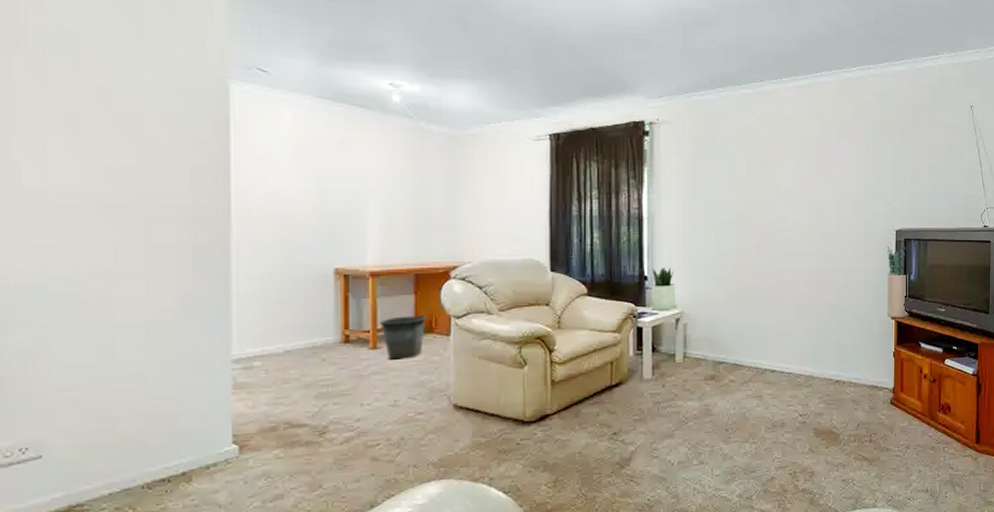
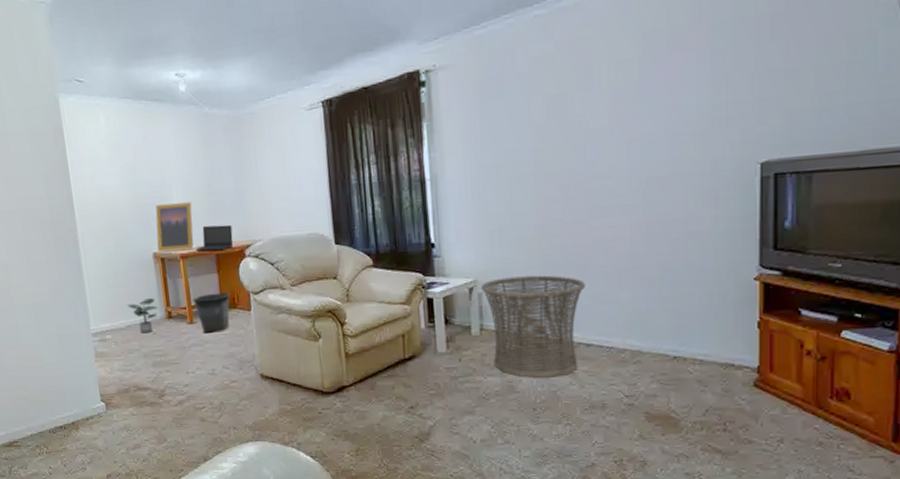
potted plant: none [290,319,332,360] -> present [127,298,158,334]
picture frame: none [340,216,391,268] -> present [155,202,194,252]
laptop: none [390,244,438,271] -> present [195,224,234,252]
planter: present [650,266,679,310] -> none [439,231,471,280]
basket: none [687,309,773,402] -> present [481,275,586,378]
vase: present [886,244,908,319] -> none [746,180,781,279]

